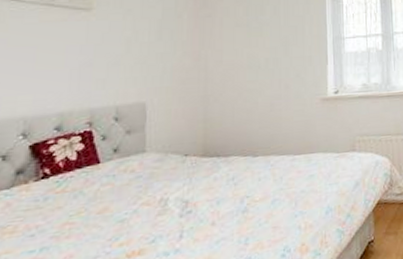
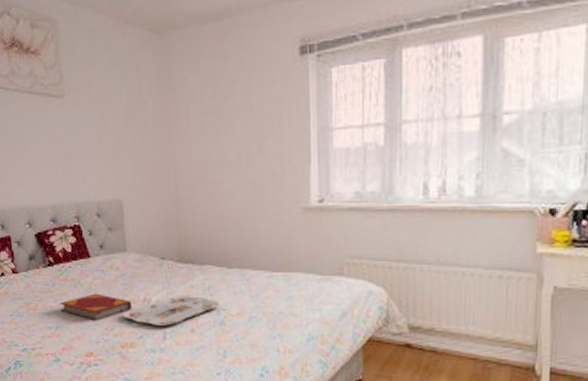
hardback book: none [50,201,145,234] -> present [59,293,132,321]
serving tray: none [132,187,243,226] -> present [122,296,220,327]

